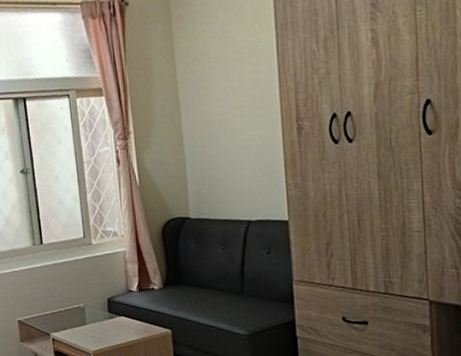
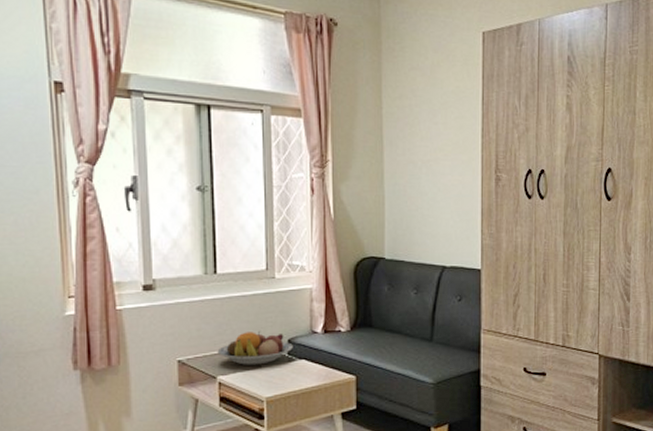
fruit bowl: none [49,292,113,323] -> present [217,330,293,365]

